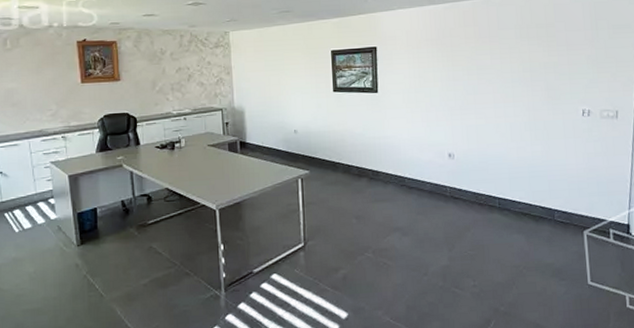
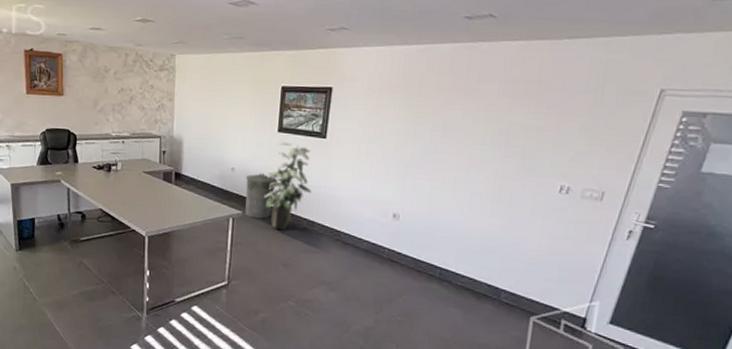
trash can: none [308,132,338,176] -> present [245,173,277,219]
indoor plant: none [328,100,372,184] -> present [264,141,312,230]

